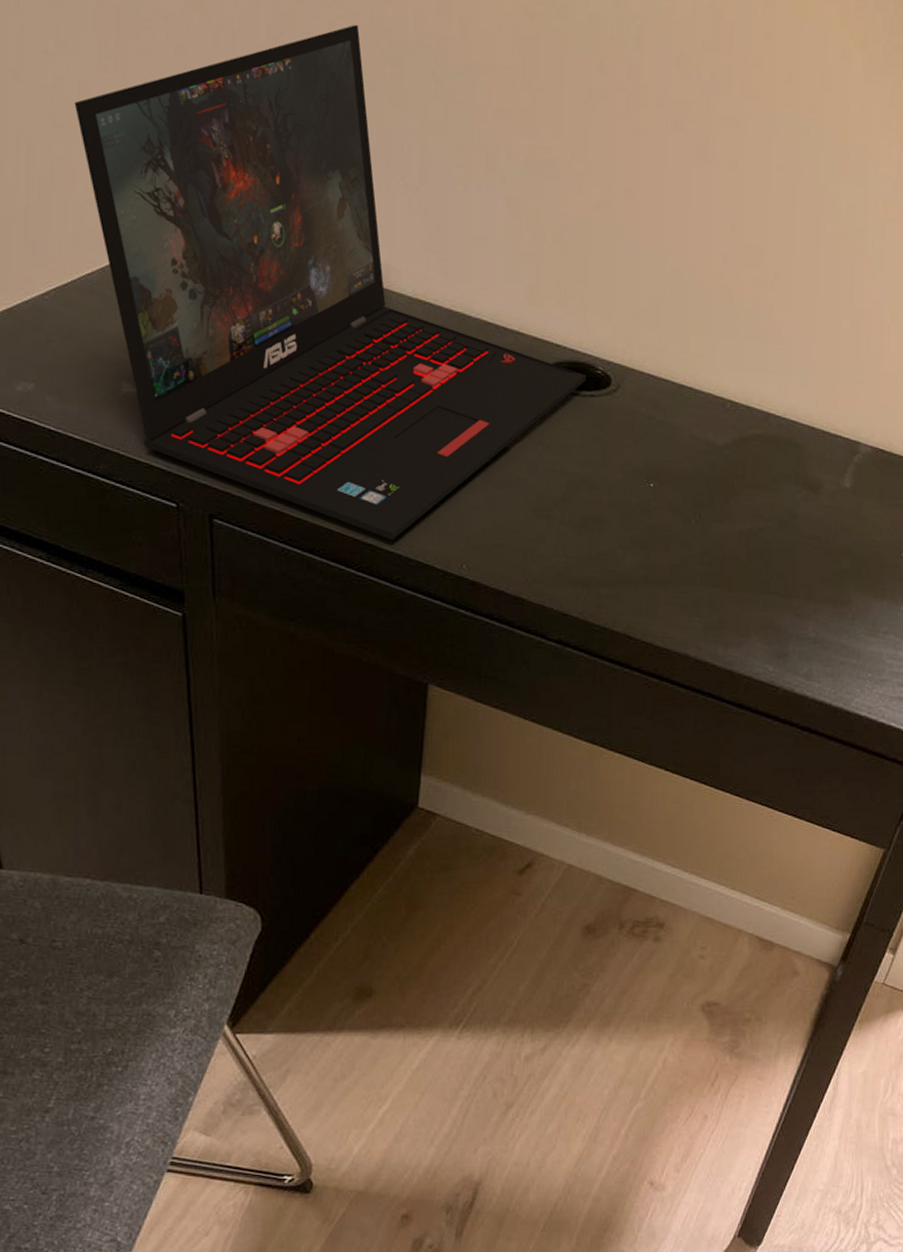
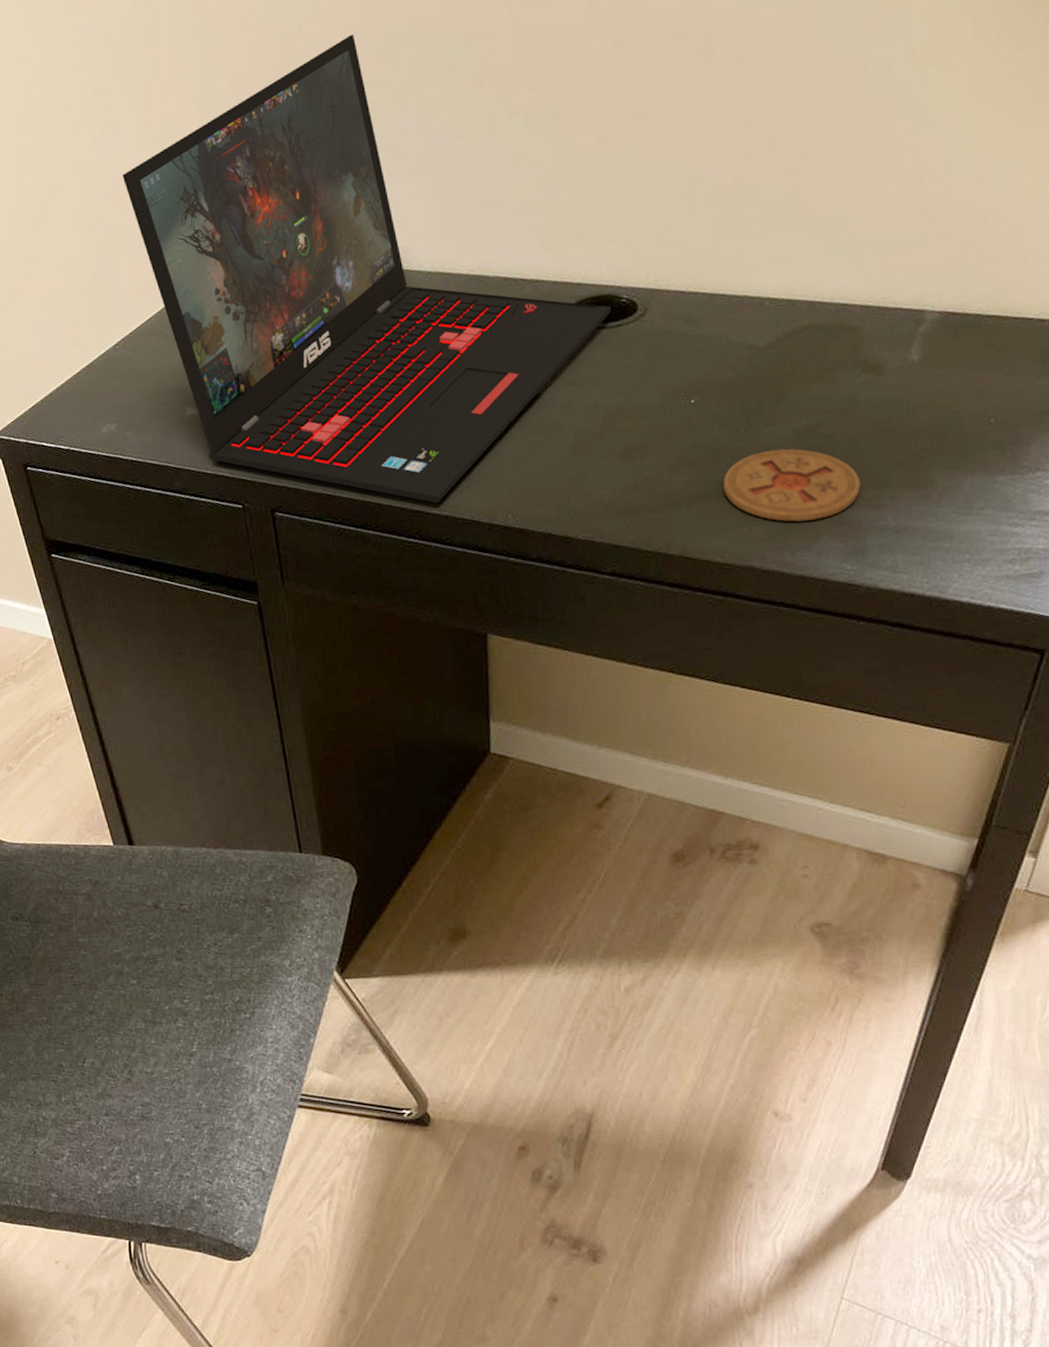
coaster: none [670,546,789,620] -> present [722,448,860,522]

